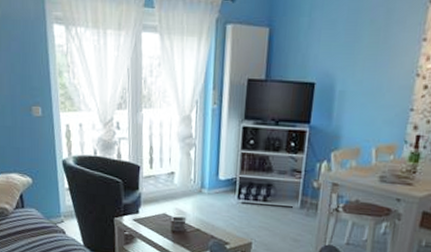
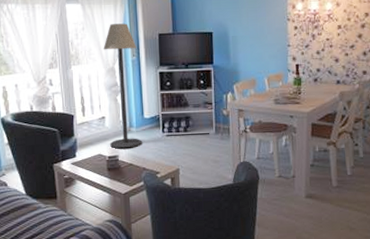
floor lamp: none [177,61,219,212] -> present [103,23,142,149]

